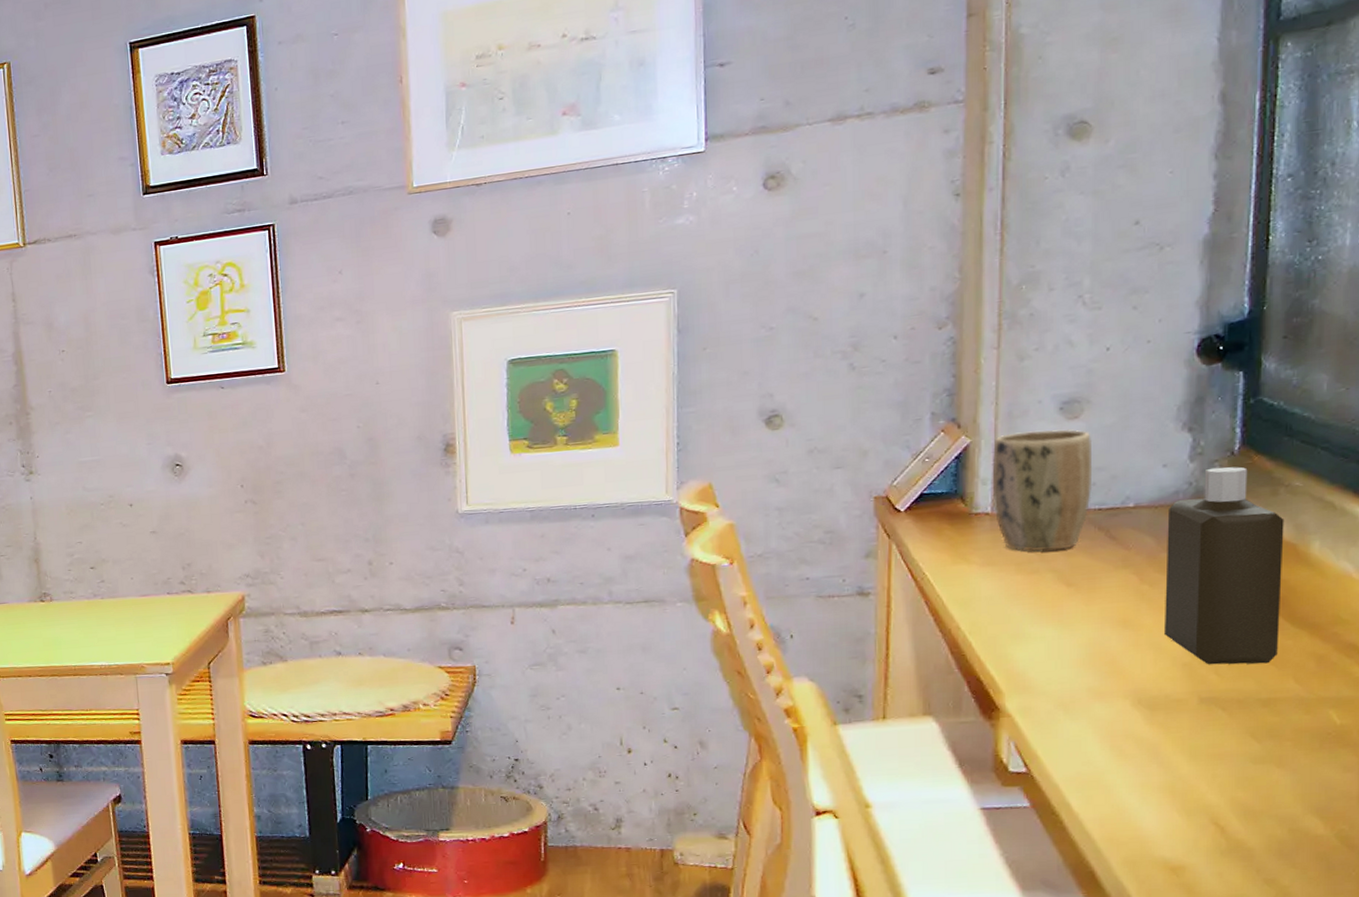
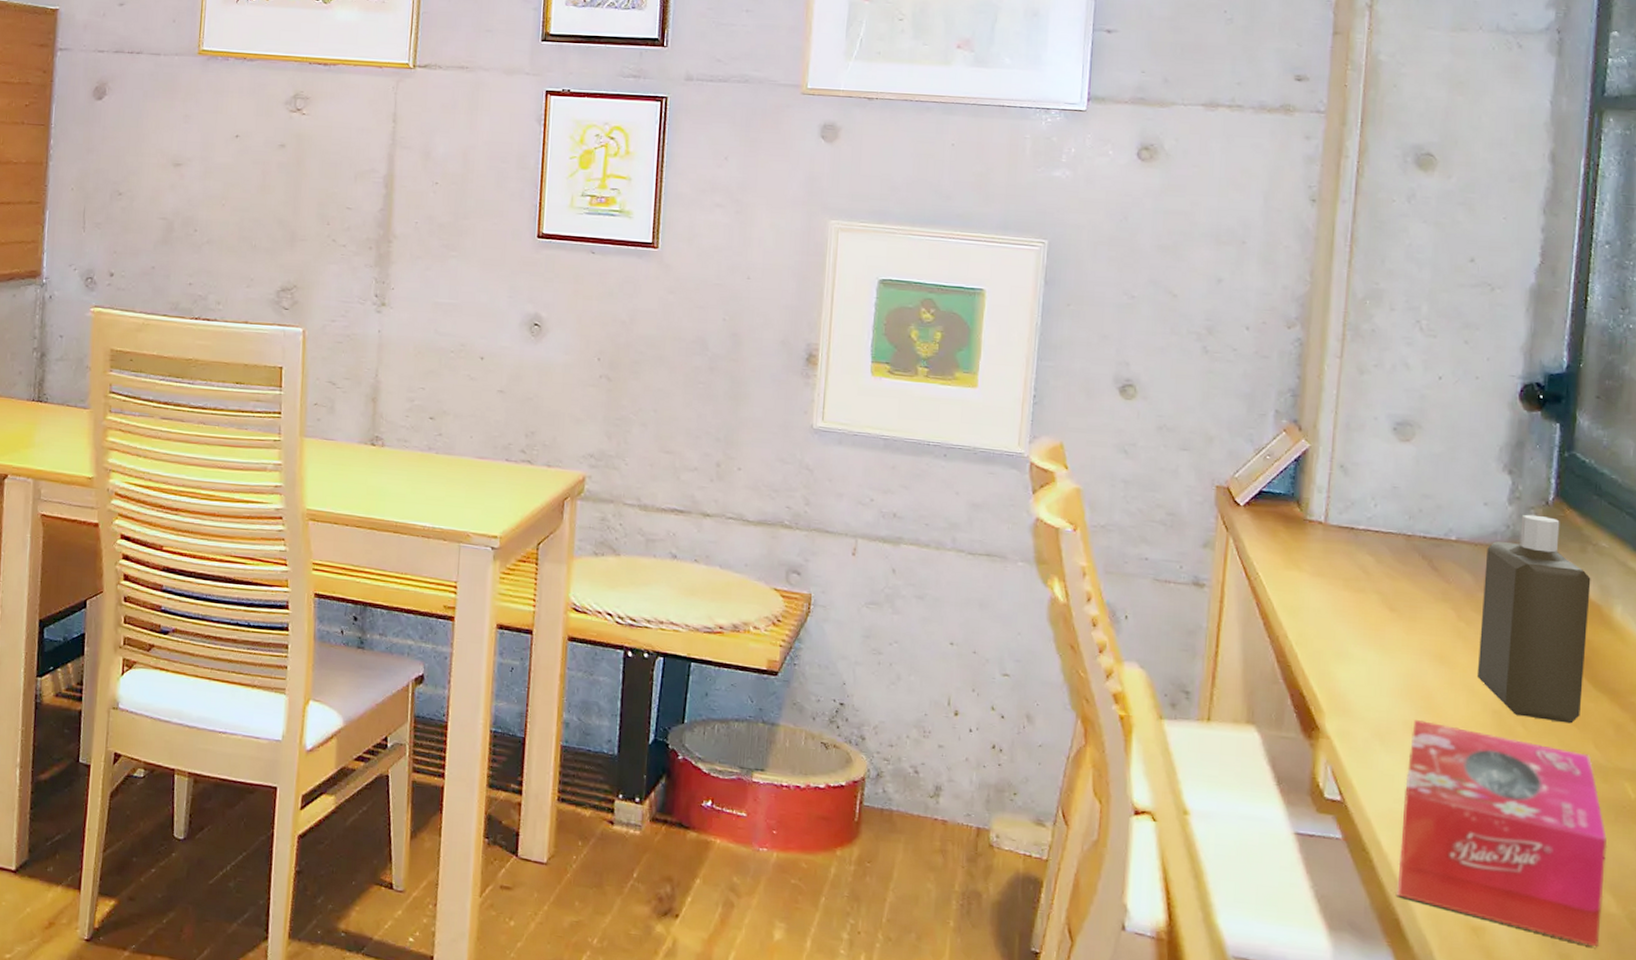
plant pot: present [992,429,1093,552] -> none [1326,445,1421,572]
tissue box: none [1090,684,1313,869] -> present [1397,720,1608,948]

